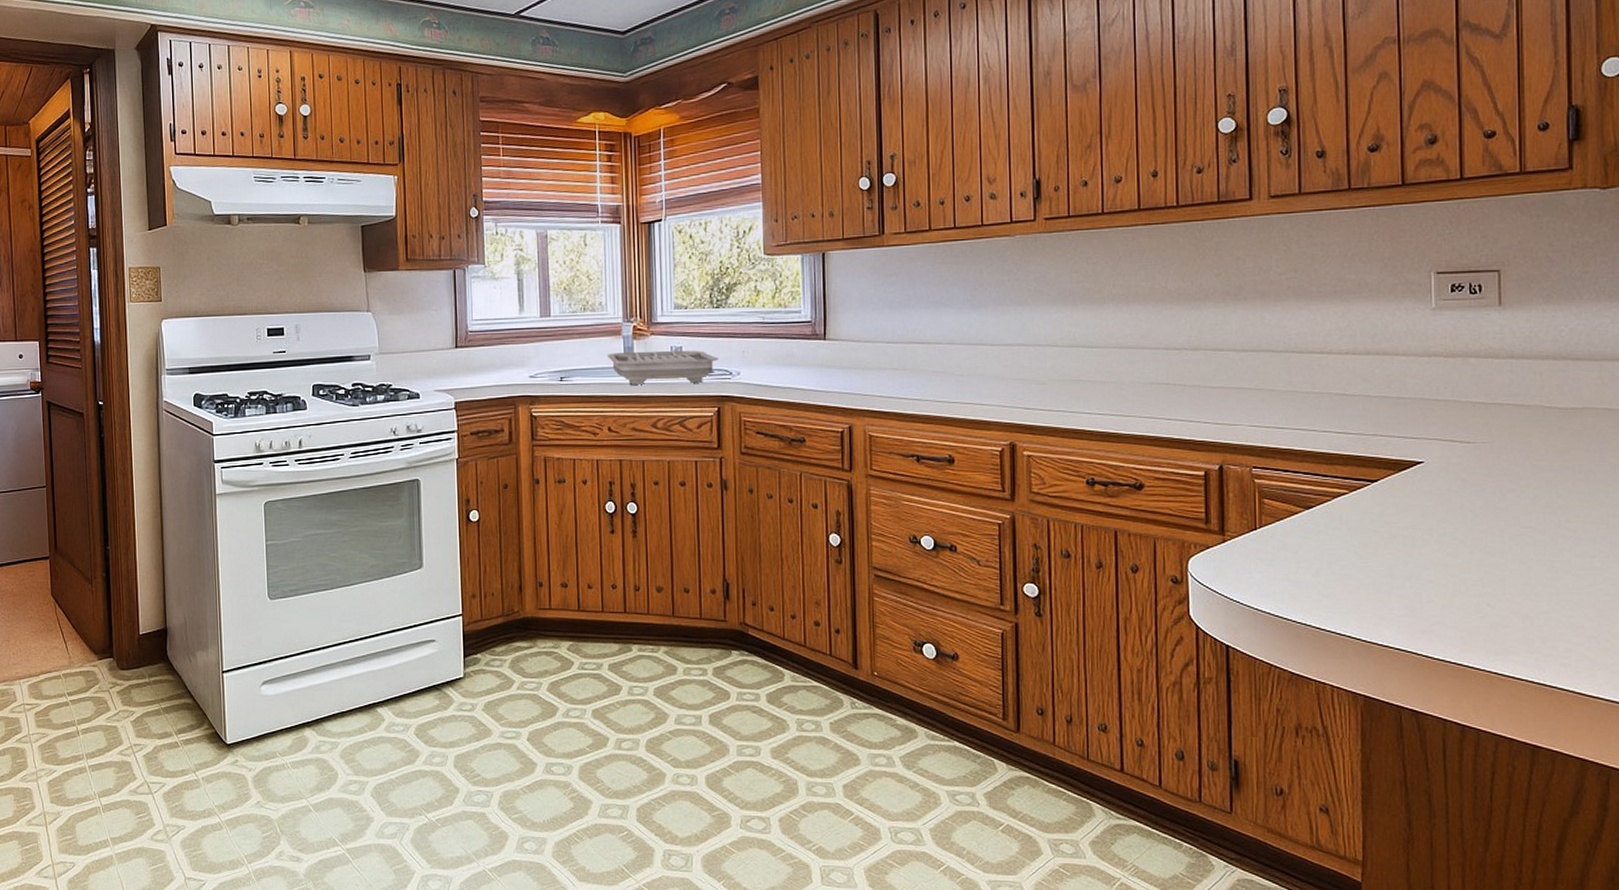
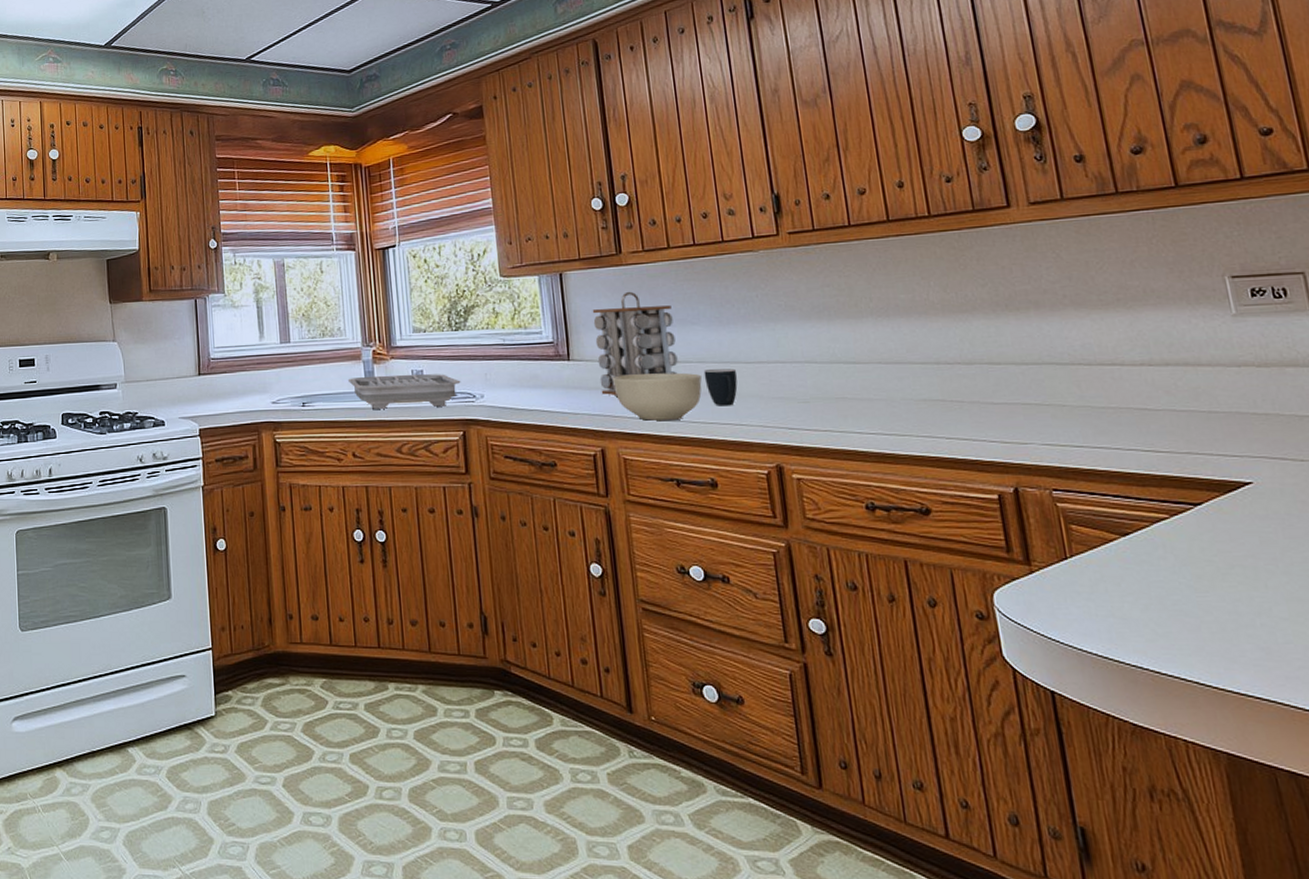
spice rack: none [851,272,929,377] -> present [592,291,678,398]
bowl: none [864,353,949,399] -> present [611,372,702,421]
mug: none [951,350,983,387] -> present [703,368,738,406]

